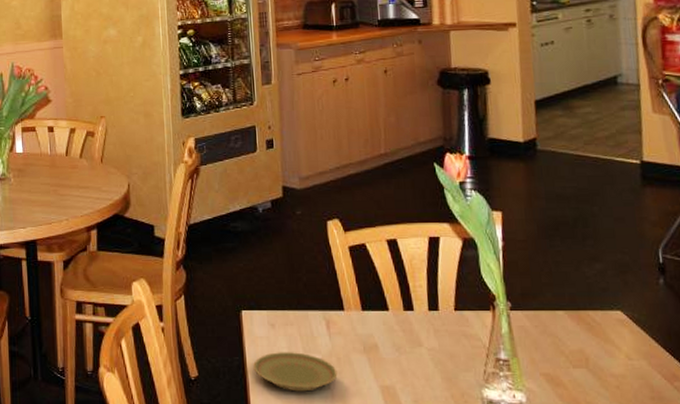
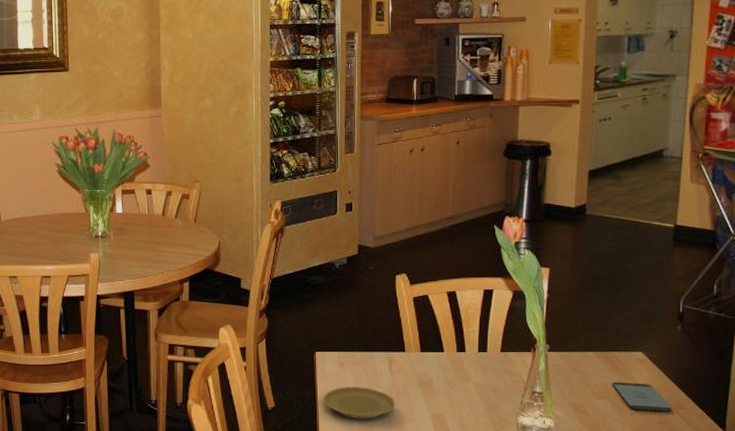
smartphone: none [590,347,666,384] -> present [612,382,672,412]

